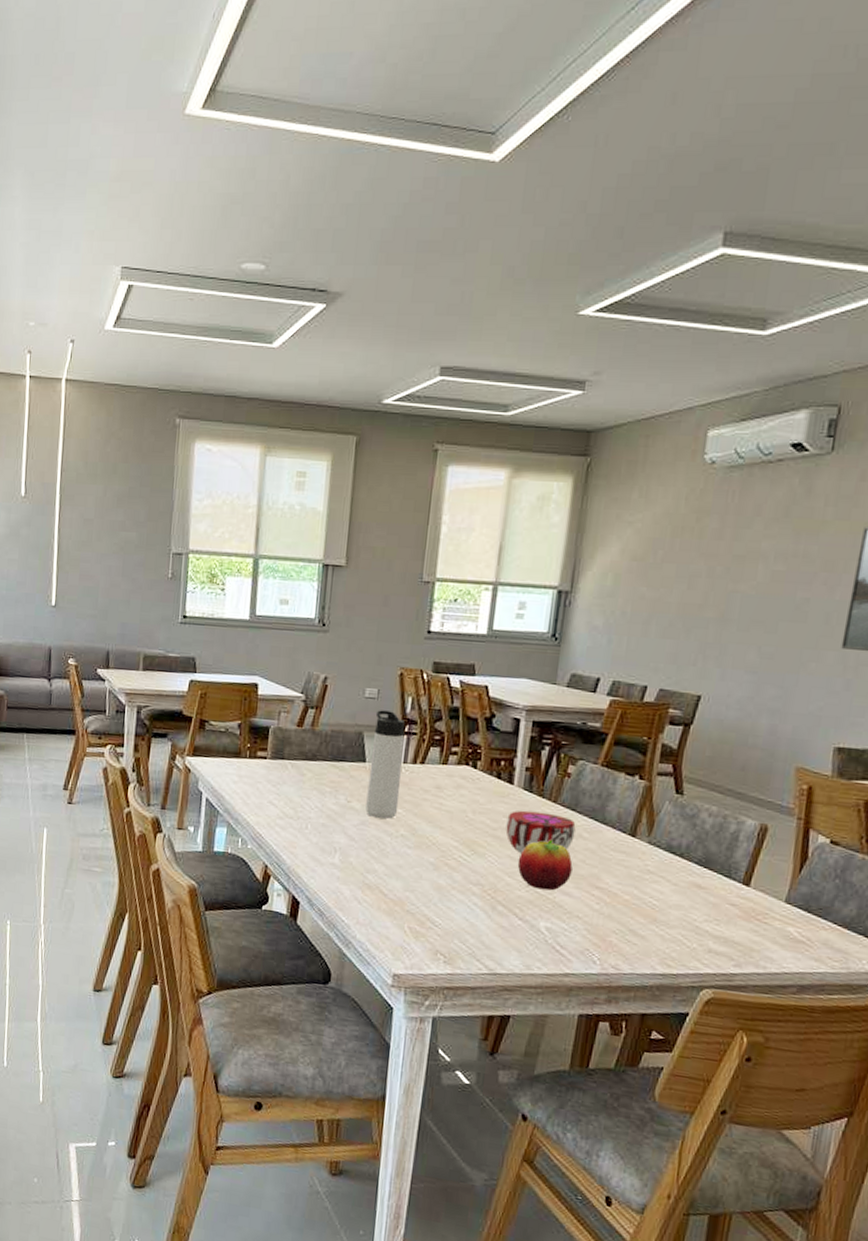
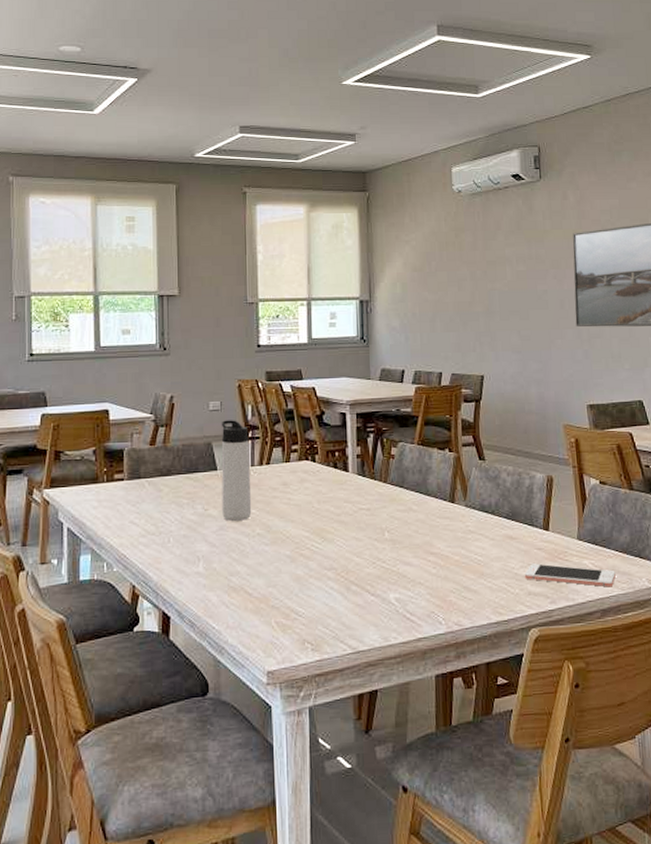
decorative bowl: present [506,810,576,855] -> none [348,493,406,534]
fruit: present [517,840,573,891] -> none [362,517,409,564]
cell phone: none [707,919,827,963] -> present [524,563,616,587]

